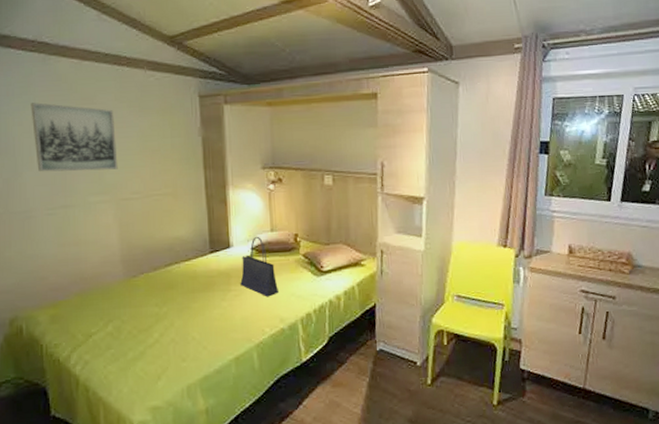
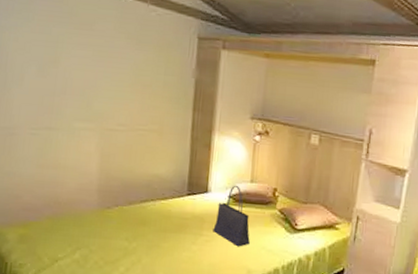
wall art: present [30,102,118,172] -> none [27,20,111,99]

